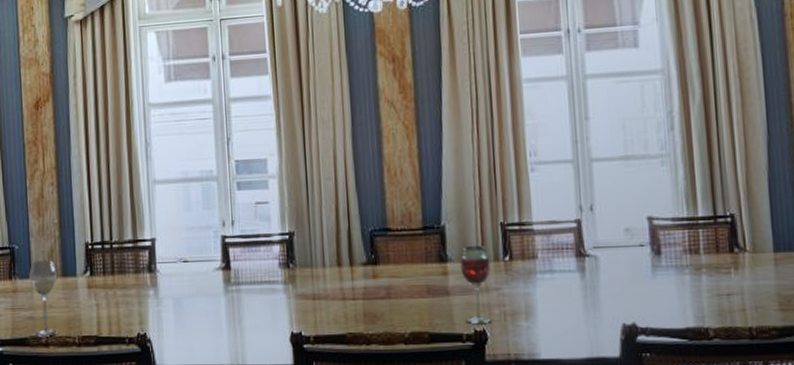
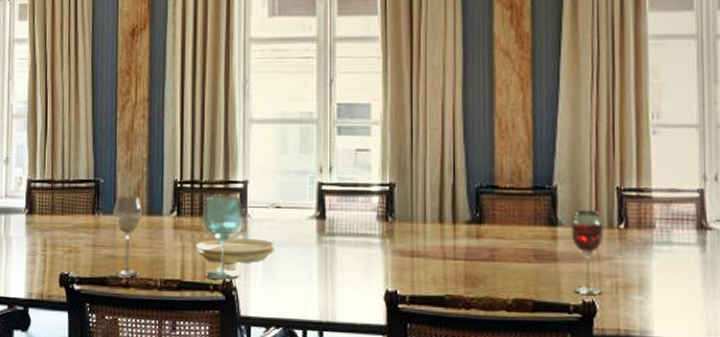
plate: none [109,292,186,317] -> present [195,238,276,264]
wine glass: none [113,253,155,333] -> present [201,196,245,280]

